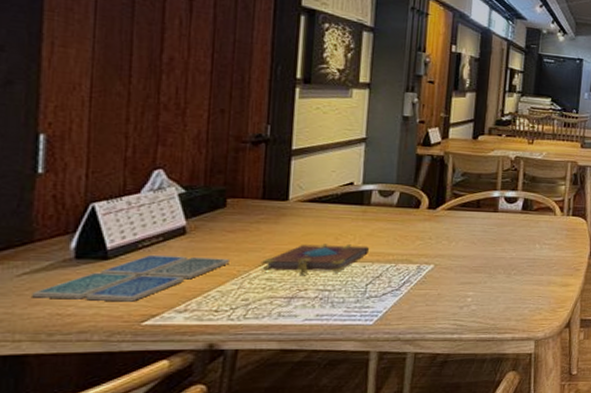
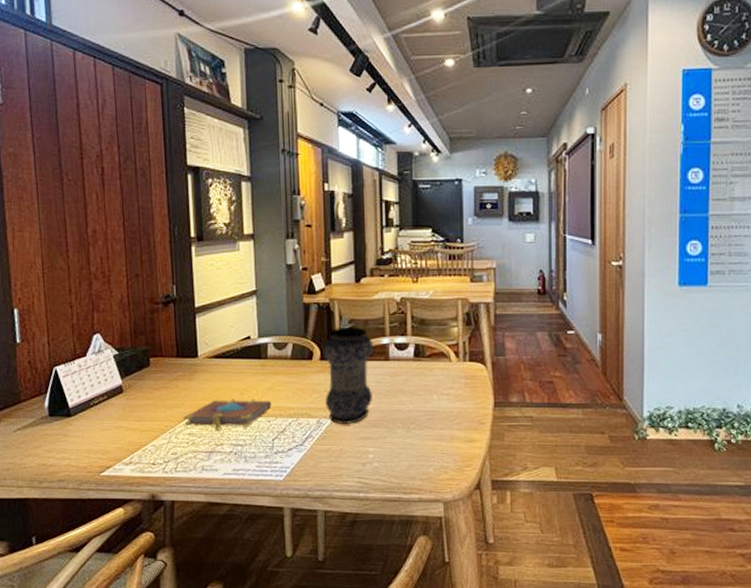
drink coaster: present [32,254,229,302] -> none [25,411,158,455]
vase: none [427,179,484,270] -> present [323,326,374,424]

